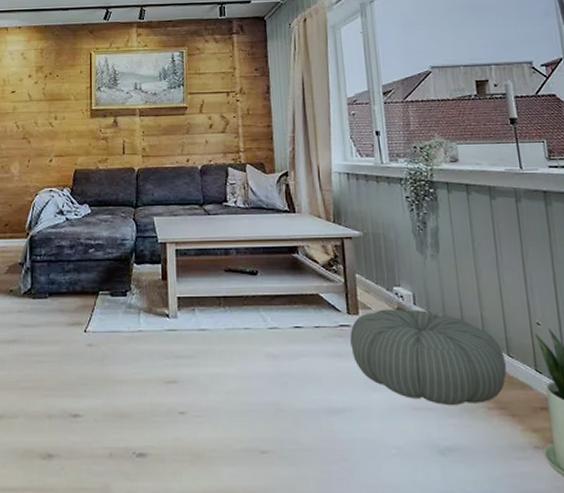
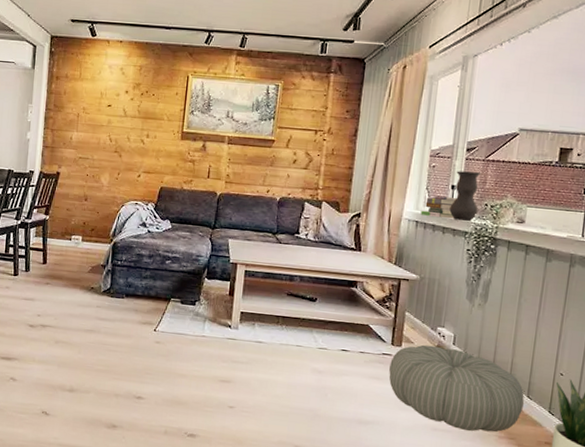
books: none [349,144,386,167] -> present [420,196,457,219]
vase: none [377,115,409,168] -> present [449,171,481,222]

